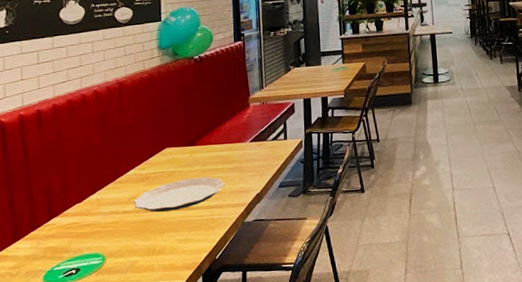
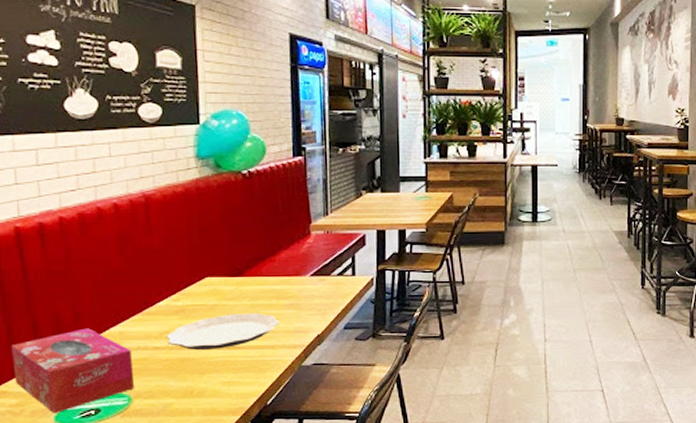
tissue box: none [12,197,108,274] -> present [11,328,135,414]

